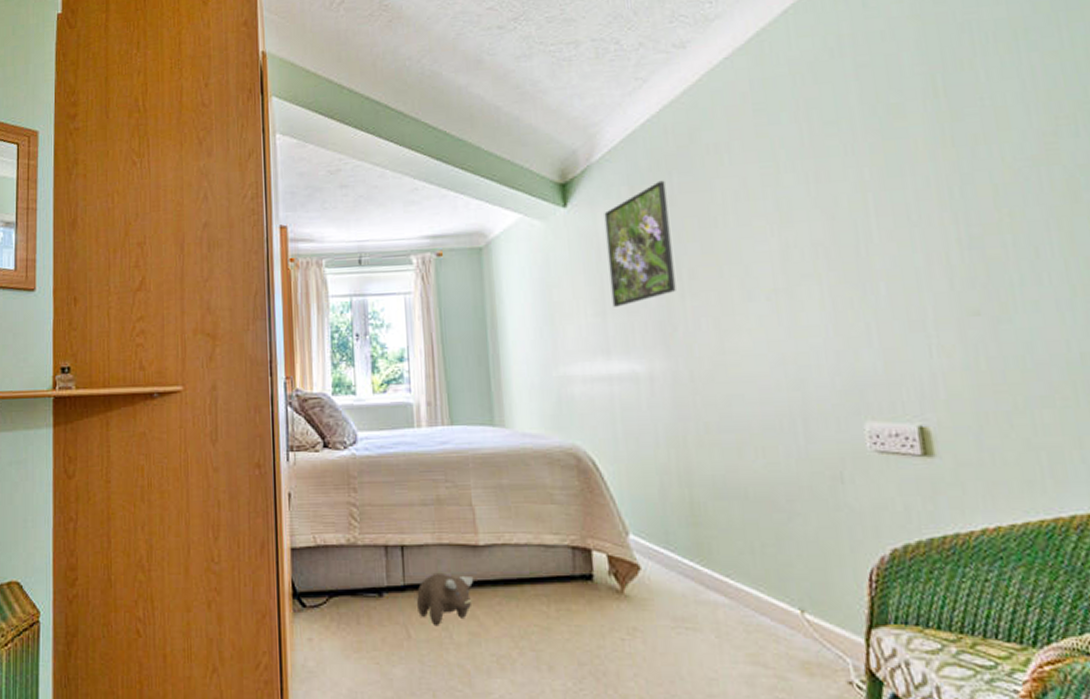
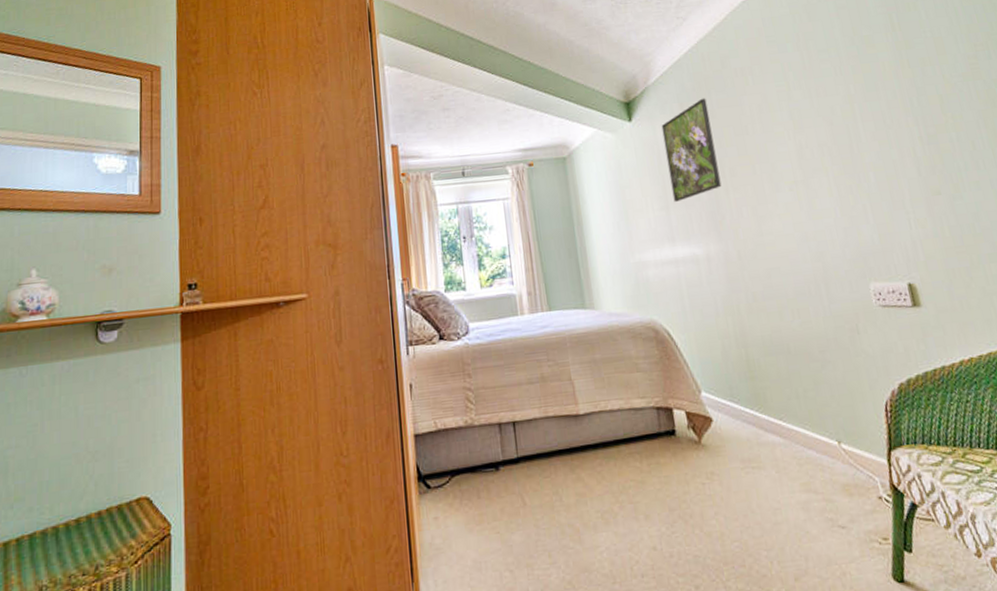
plush toy: present [417,572,474,625] -> none [529,442,578,491]

